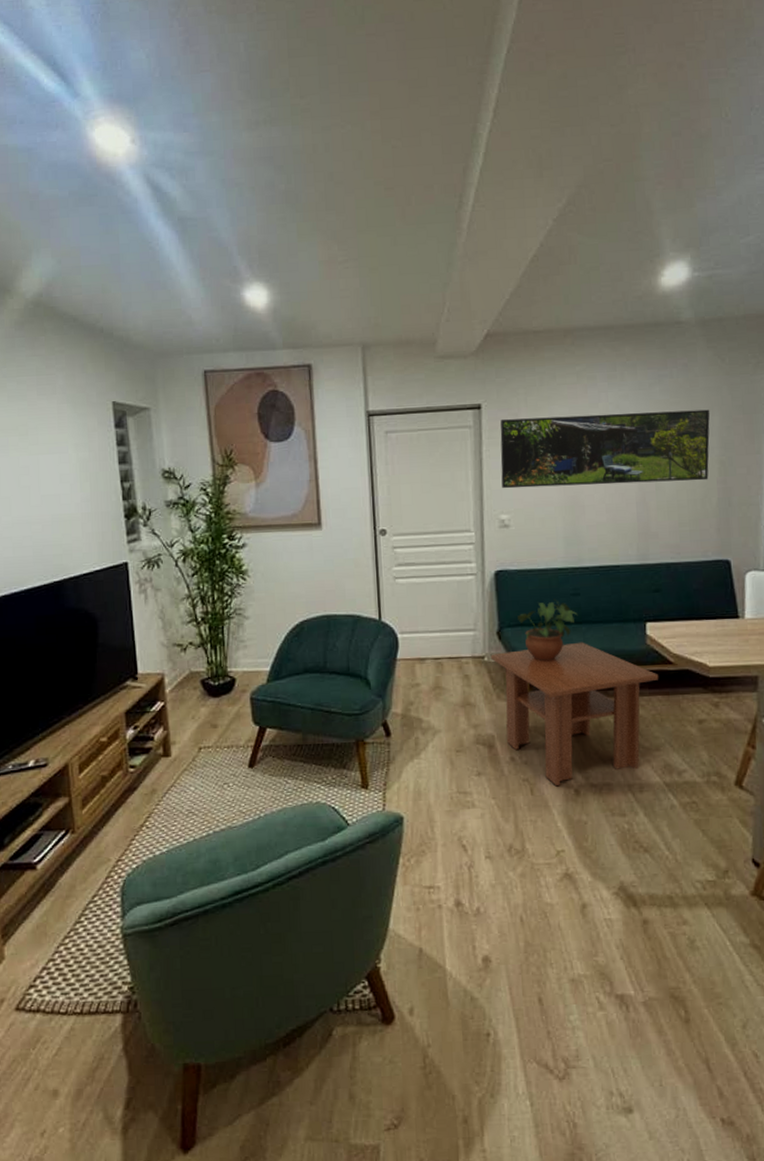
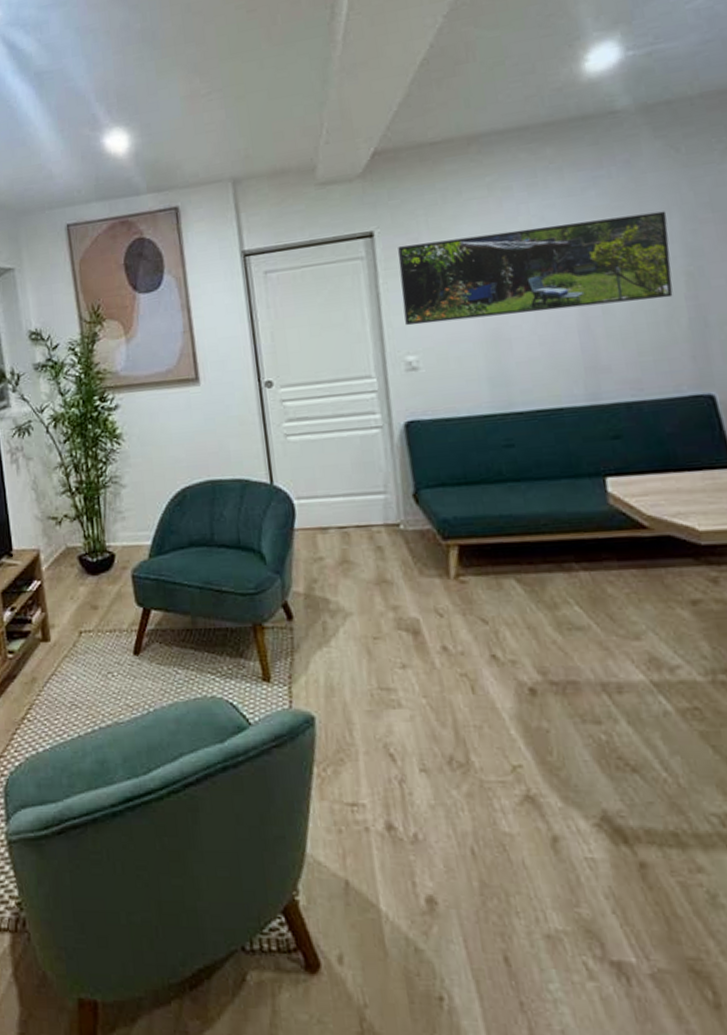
coffee table: present [490,642,659,787] -> none [407,503,631,684]
potted plant: present [518,598,578,662] -> none [437,451,514,529]

